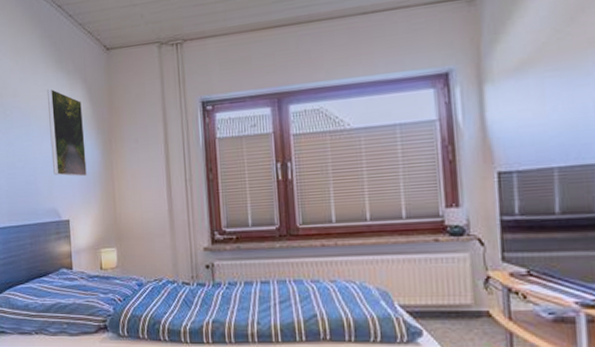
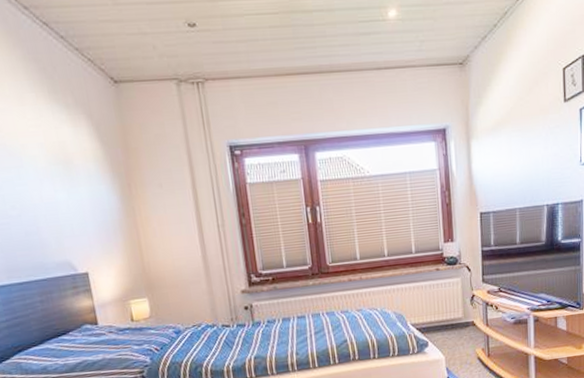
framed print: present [46,88,87,177] -> none [40,123,105,225]

